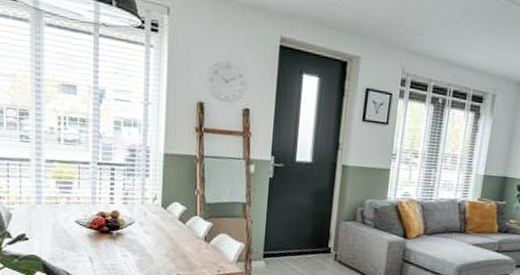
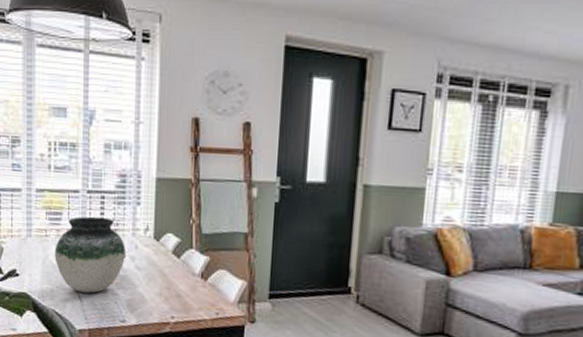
vase: none [65,186,135,255] -> present [54,216,126,294]

